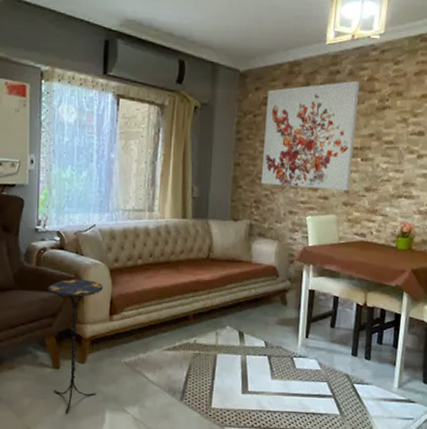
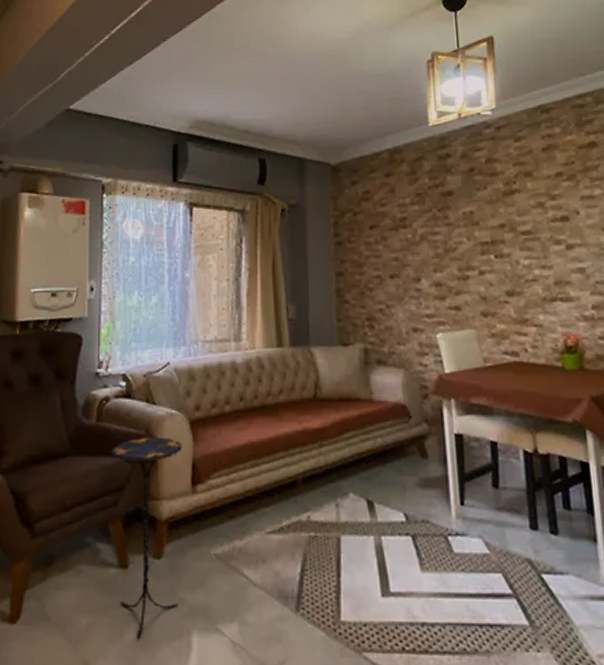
wall art: present [261,80,360,191] -> none [367,163,487,298]

